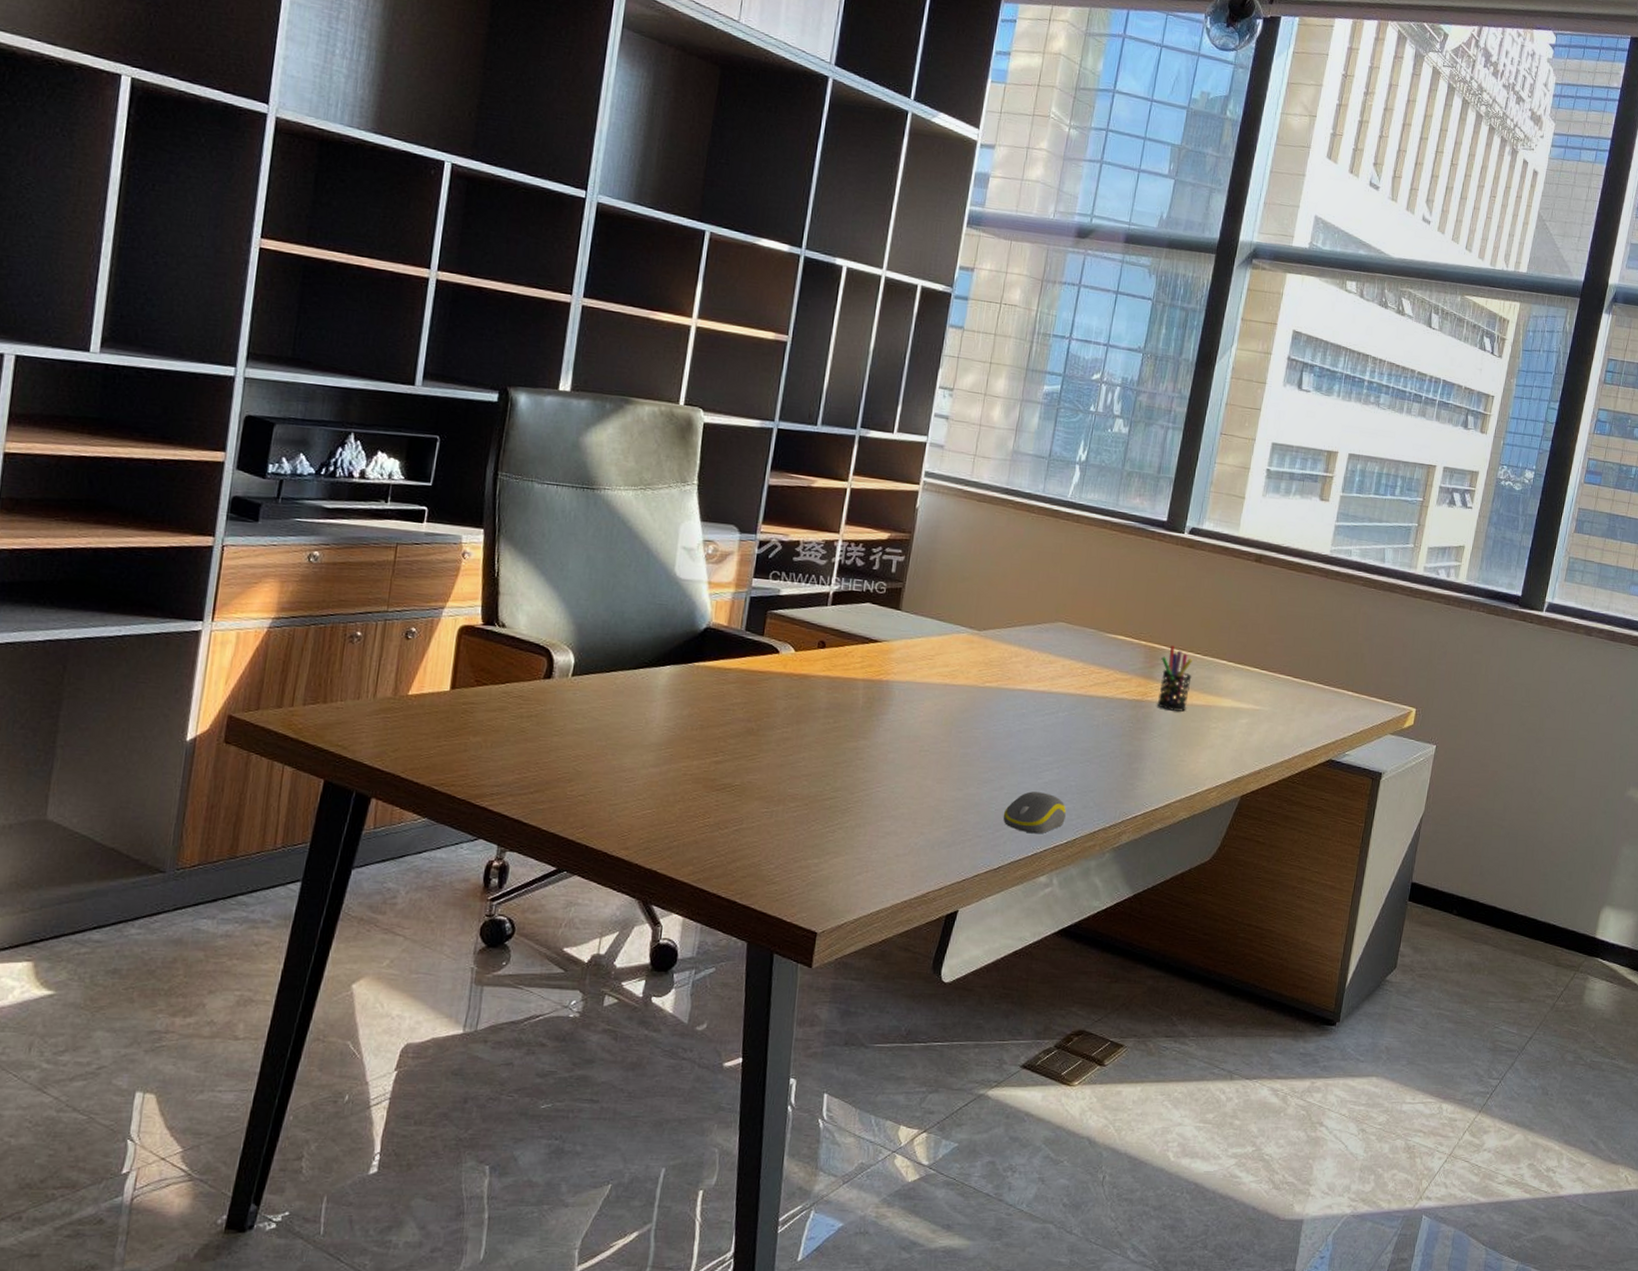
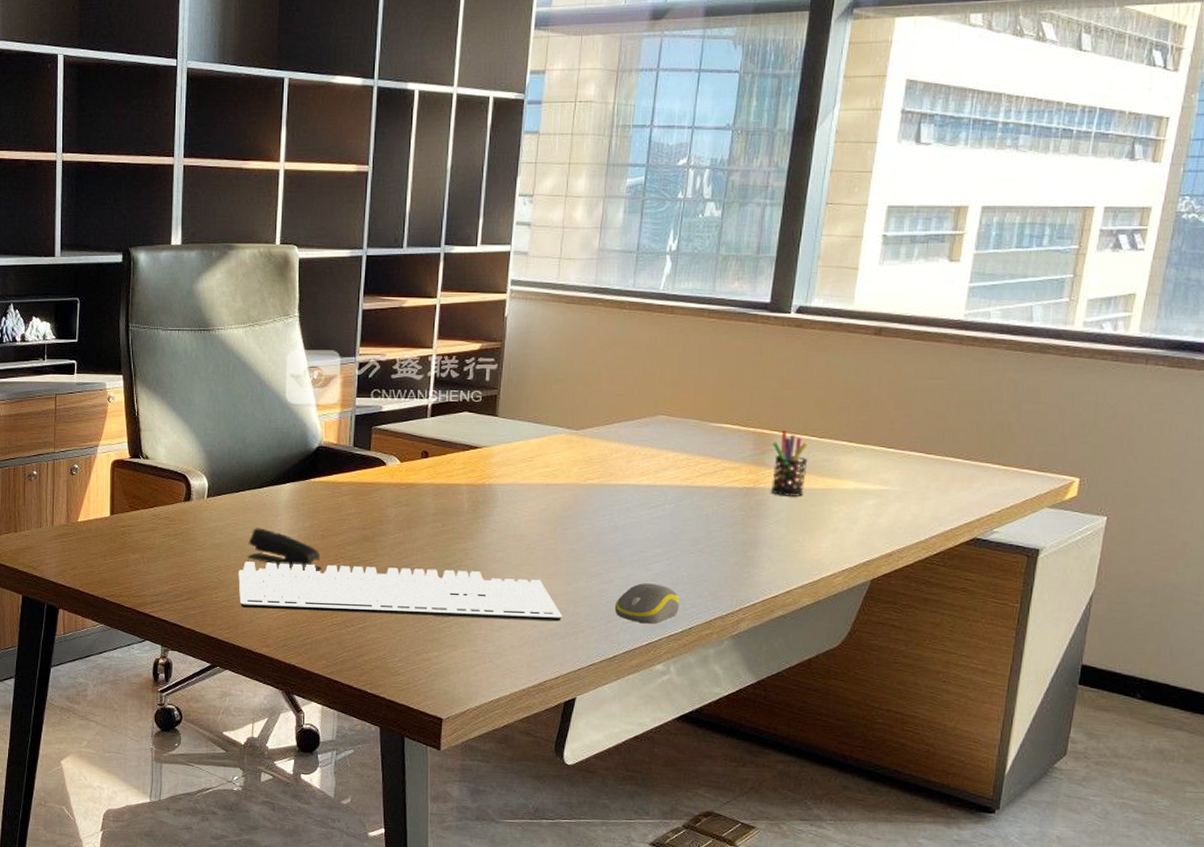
keyboard: none [599,751,951,829] -> present [238,562,563,622]
stapler: none [612,713,698,767] -> present [247,528,322,572]

